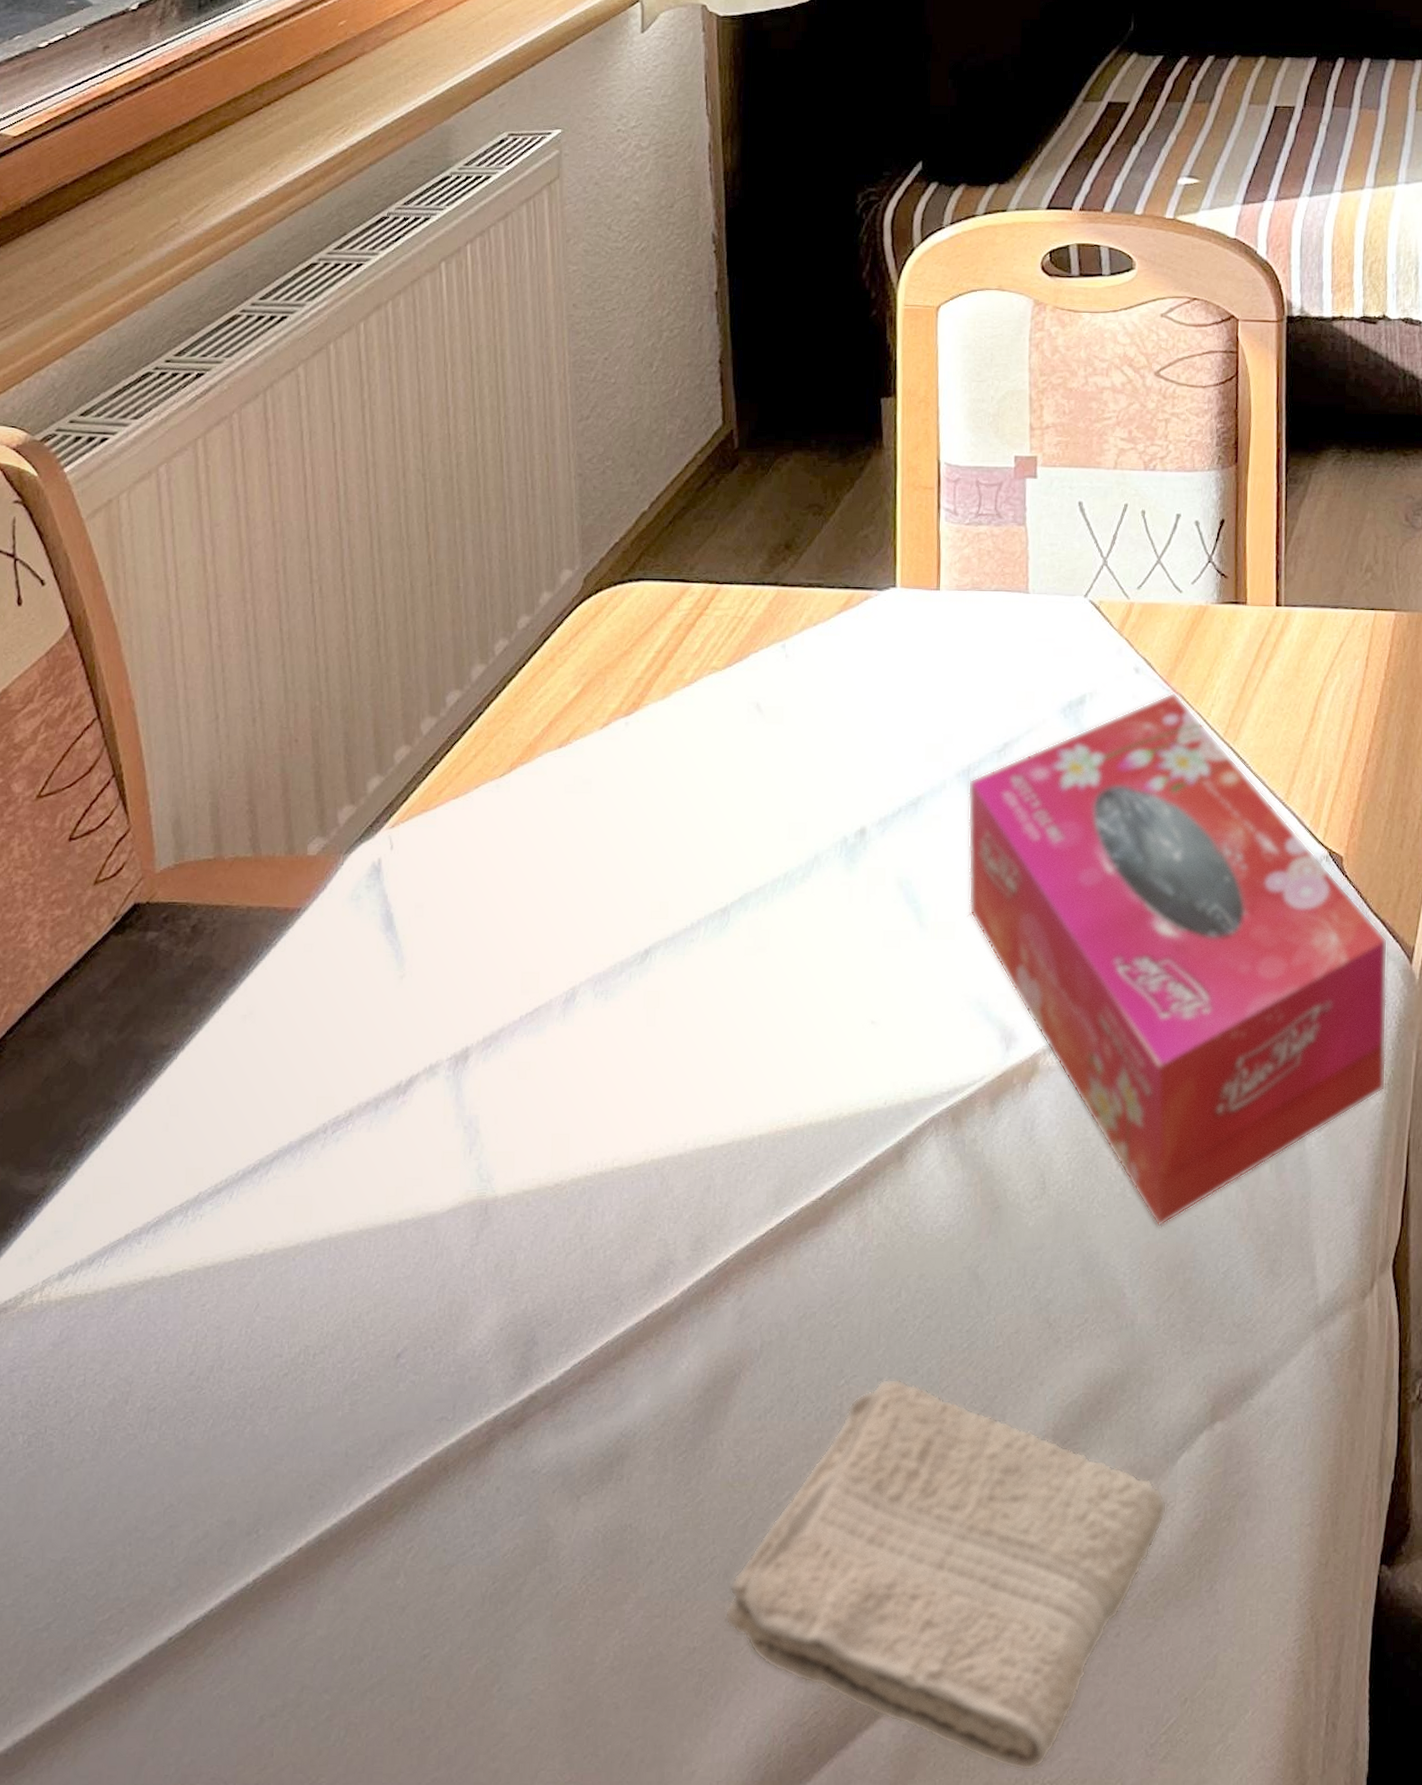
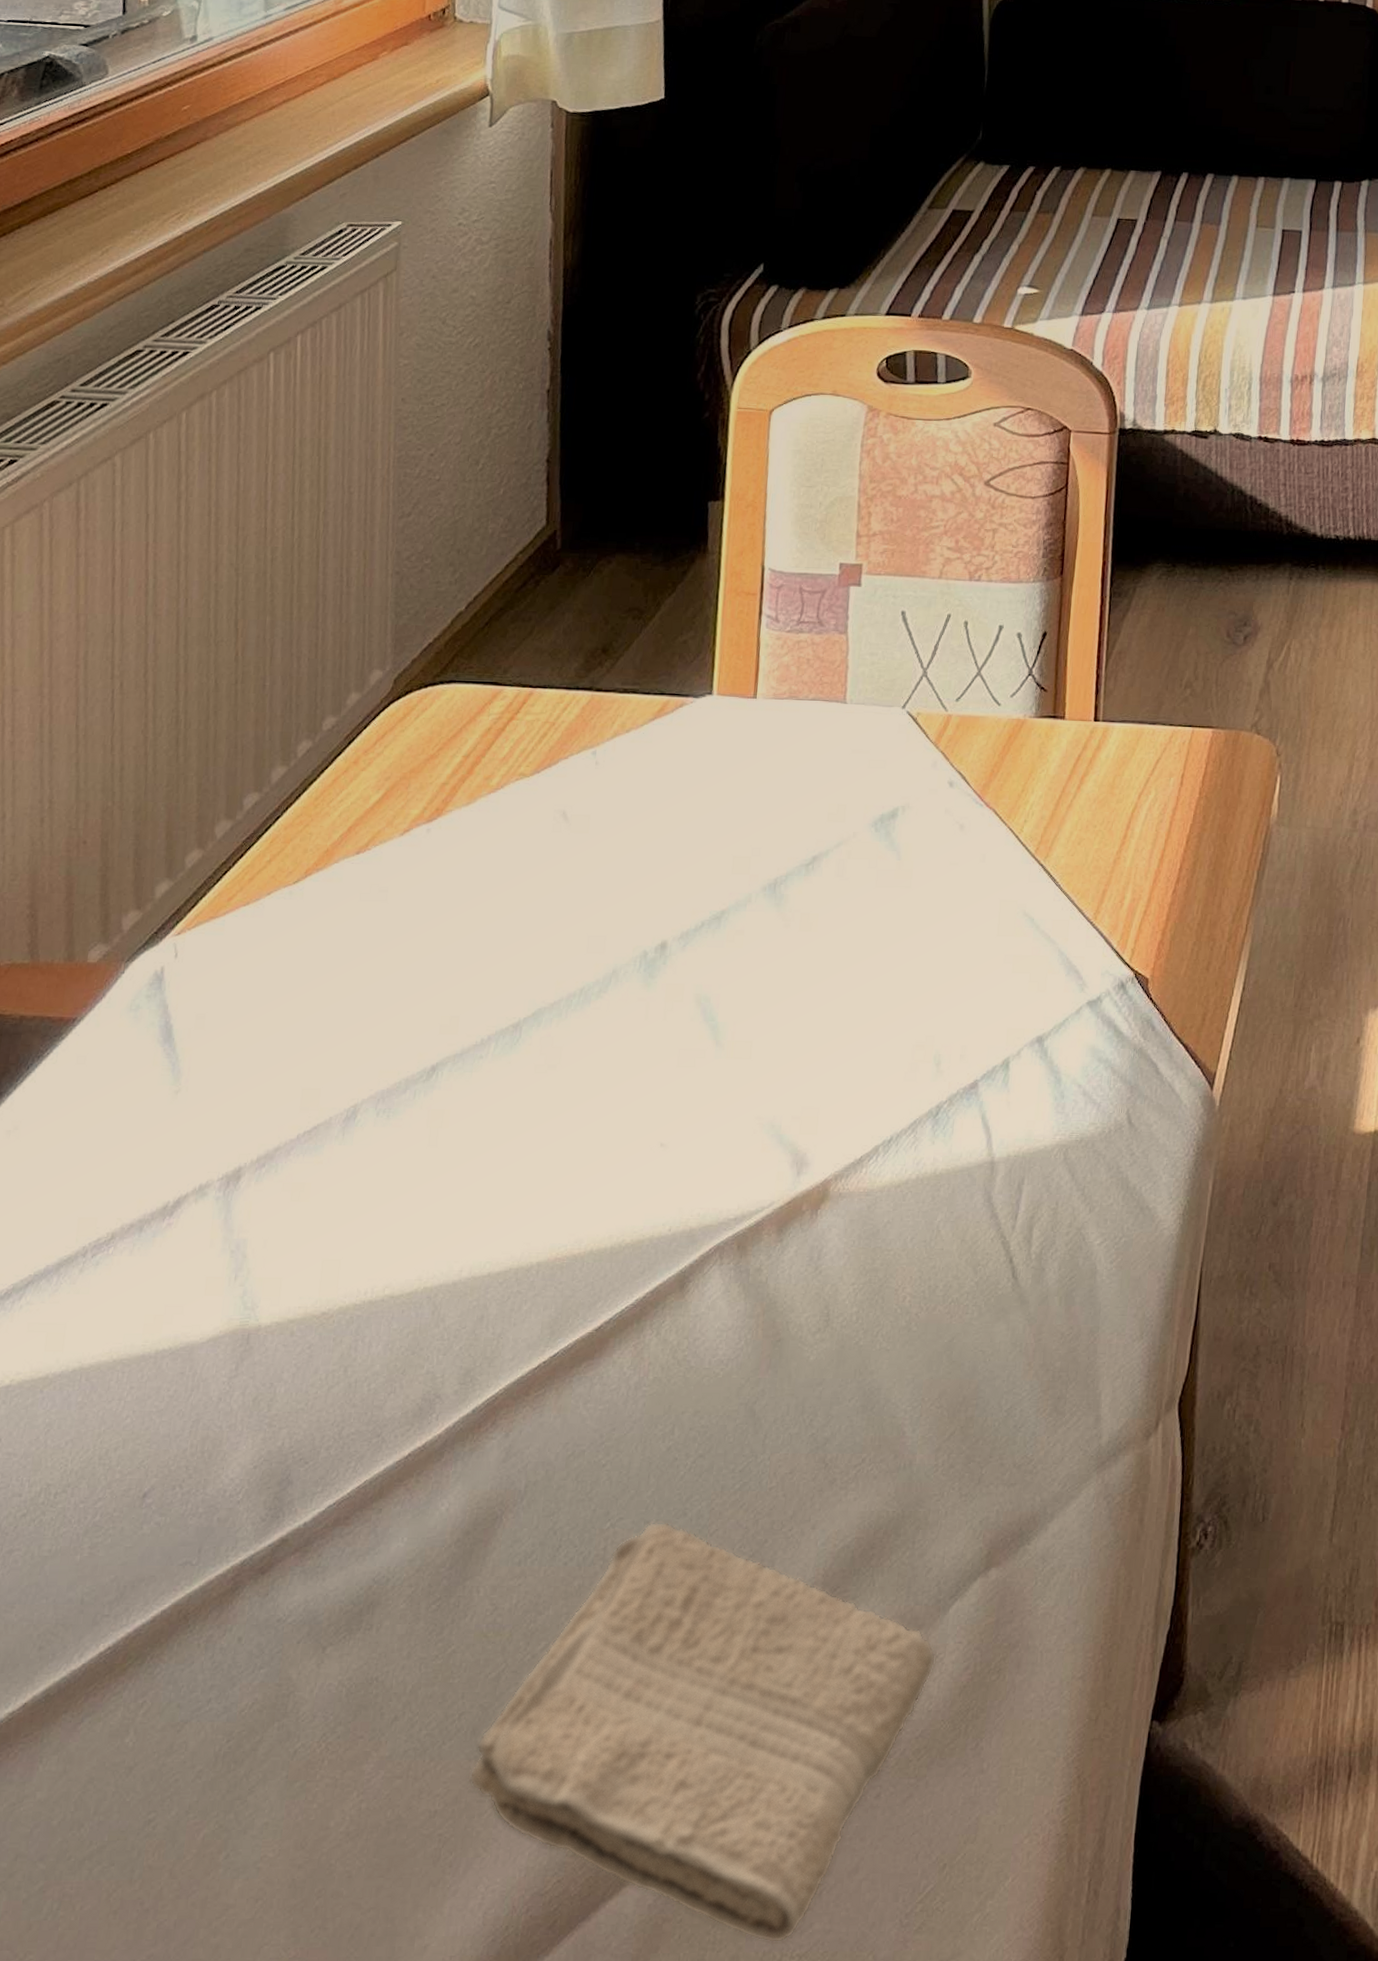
tissue box: present [967,692,1388,1227] -> none [767,807,1190,1362]

